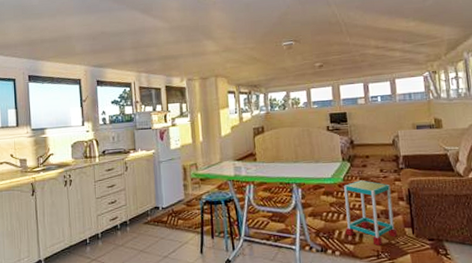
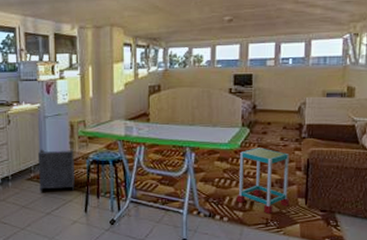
waste basket: none [154,190,190,236] -> present [38,148,75,193]

